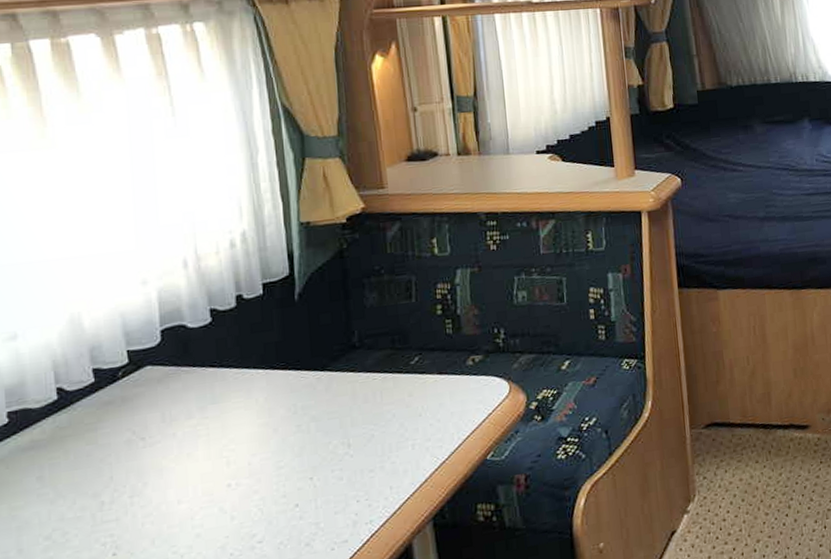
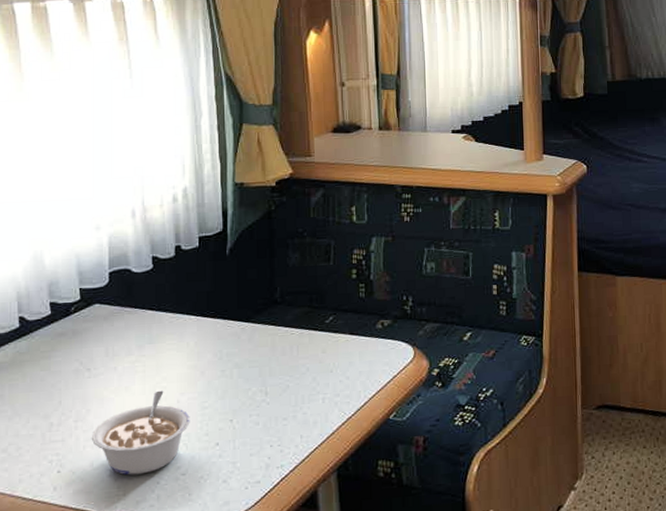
legume: none [150,453,265,550] -> present [91,390,190,475]

